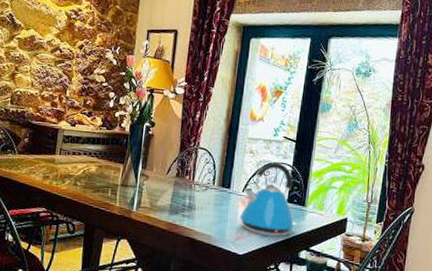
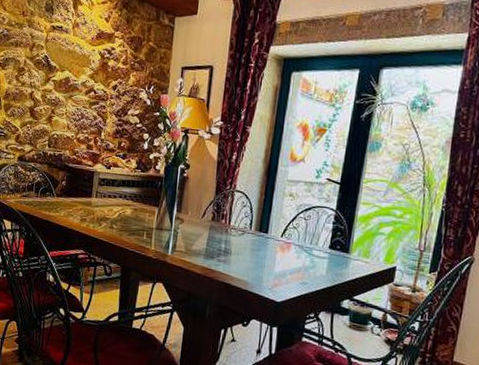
kettle: present [240,162,296,237] -> none [278,205,339,285]

